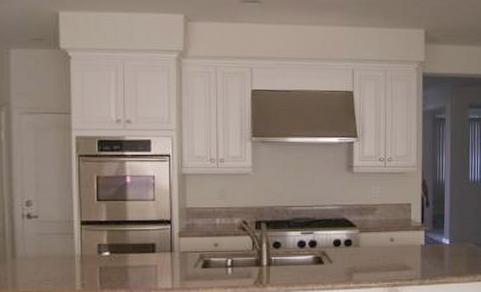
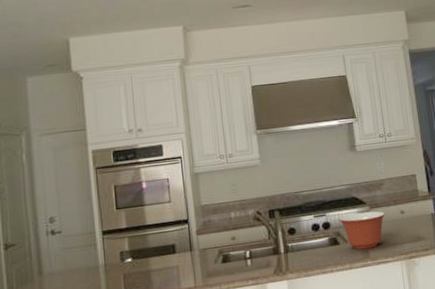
mixing bowl: none [326,235,375,272] -> present [339,211,386,250]

